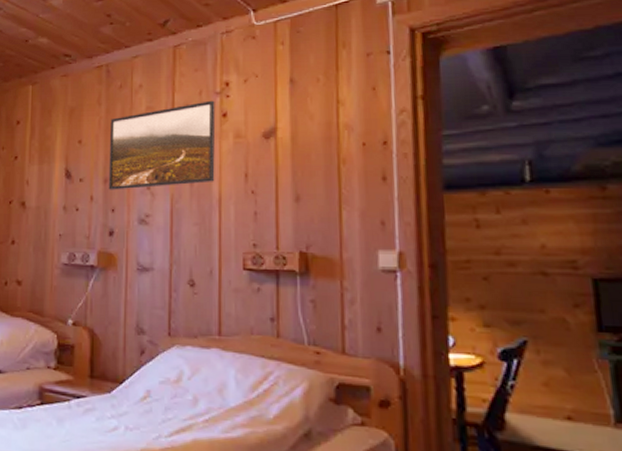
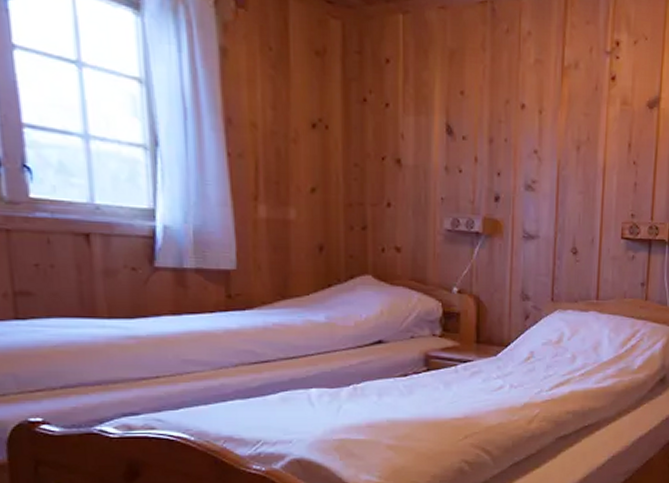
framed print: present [108,100,216,190] -> none [494,60,605,152]

